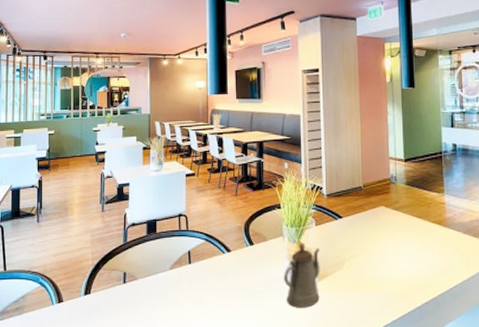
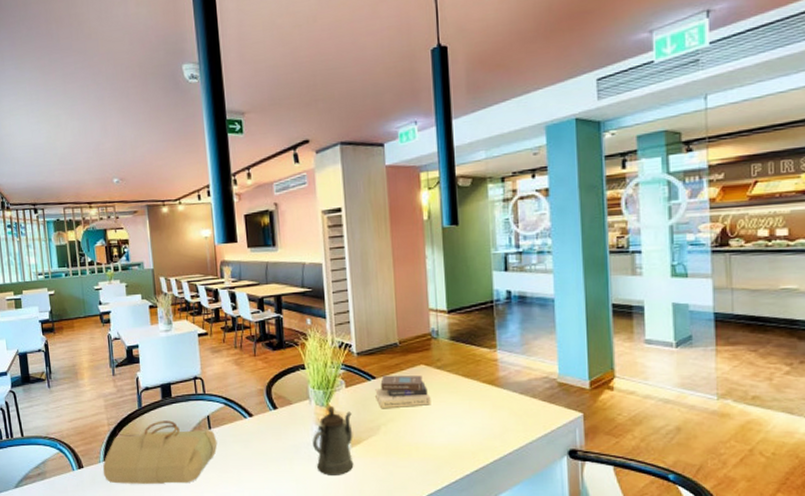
handbag: none [82,255,196,318] -> present [103,420,218,484]
books: none [341,215,389,246] -> present [375,375,431,409]

